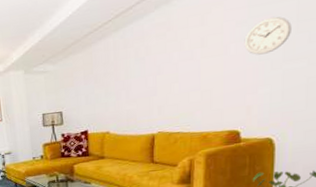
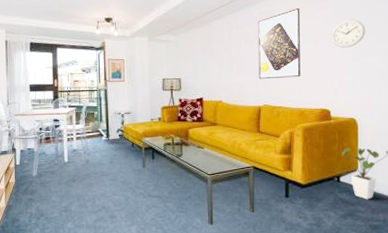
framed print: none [150,11,205,104] -> present [257,7,301,79]

